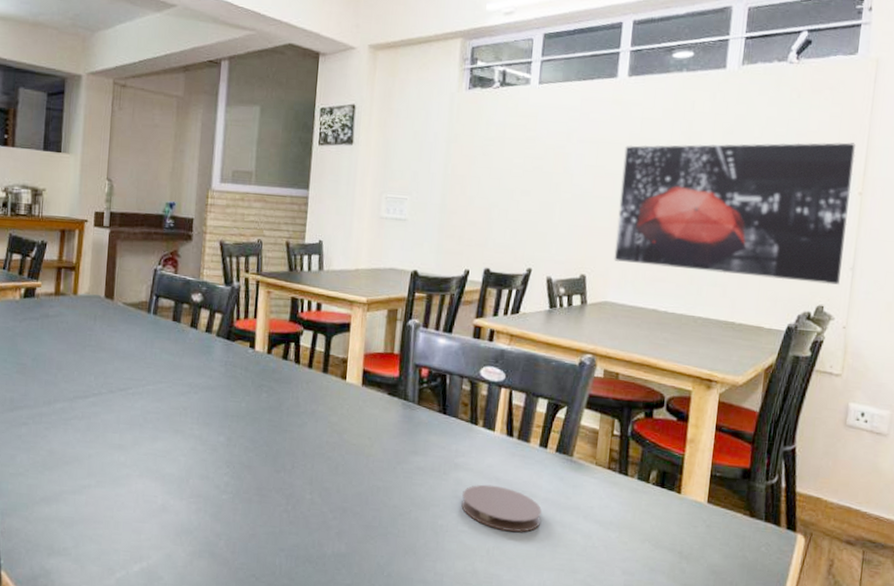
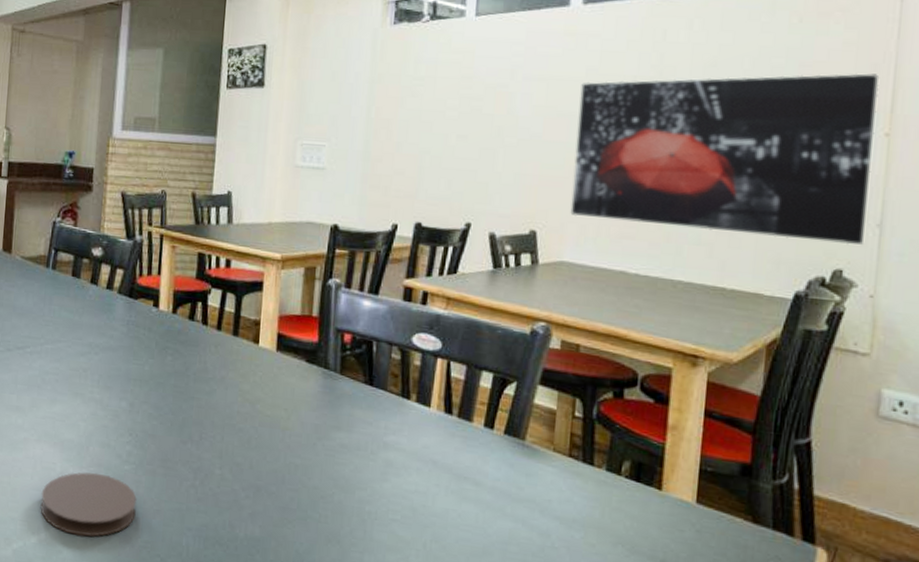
coaster: none [142,503,234,562] -> present [40,472,137,537]
coaster: present [461,484,542,532] -> none [392,467,488,526]

